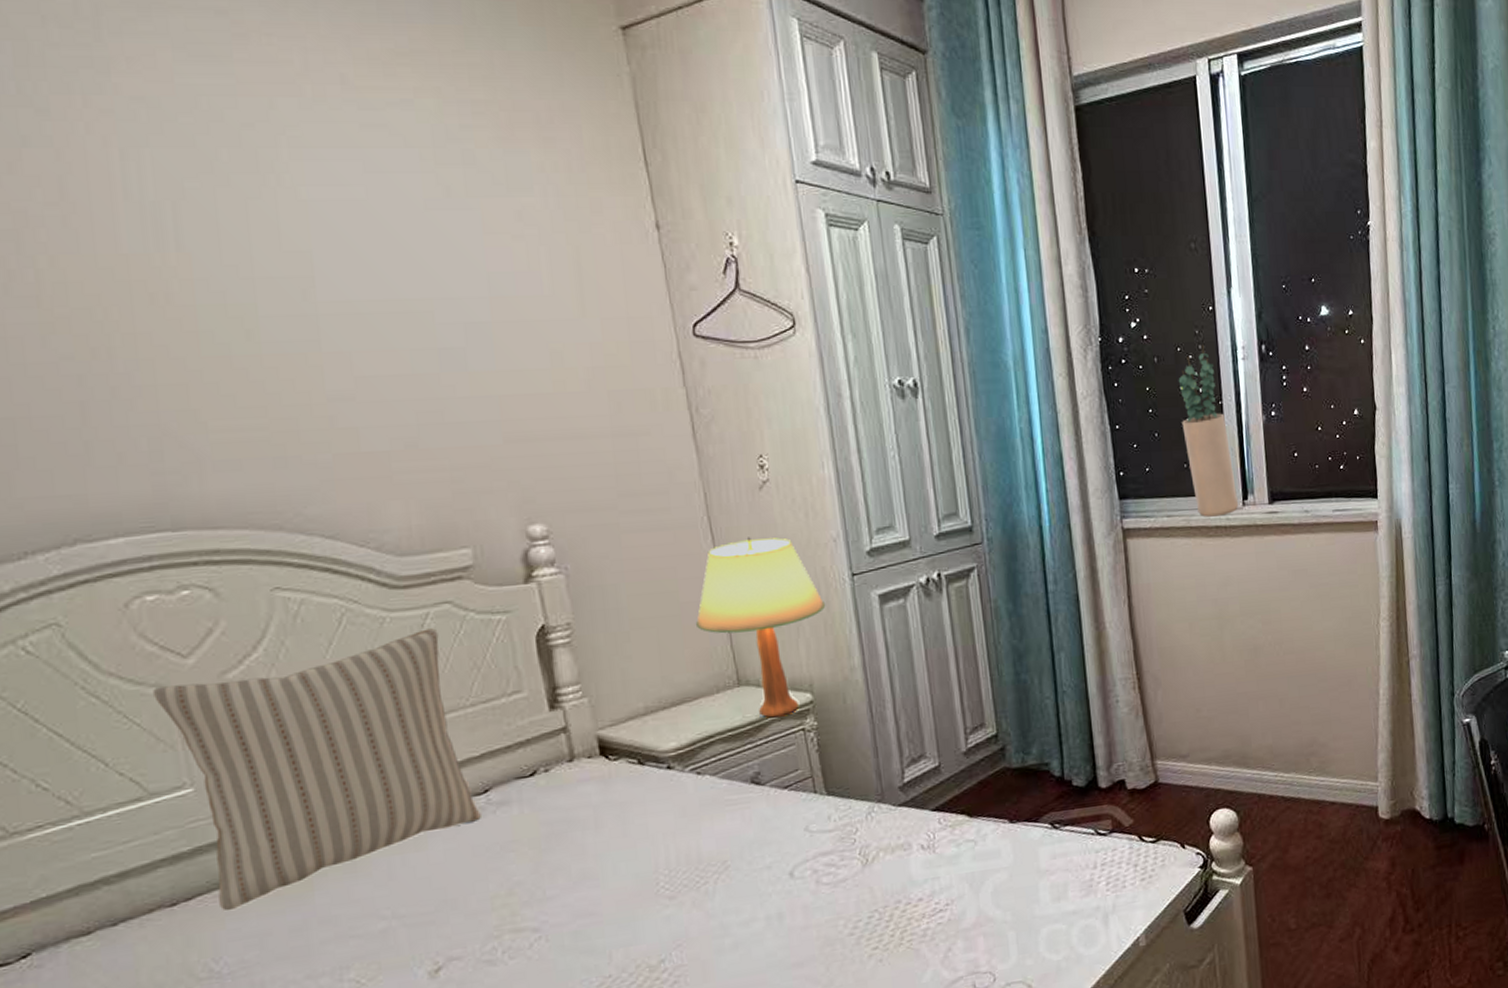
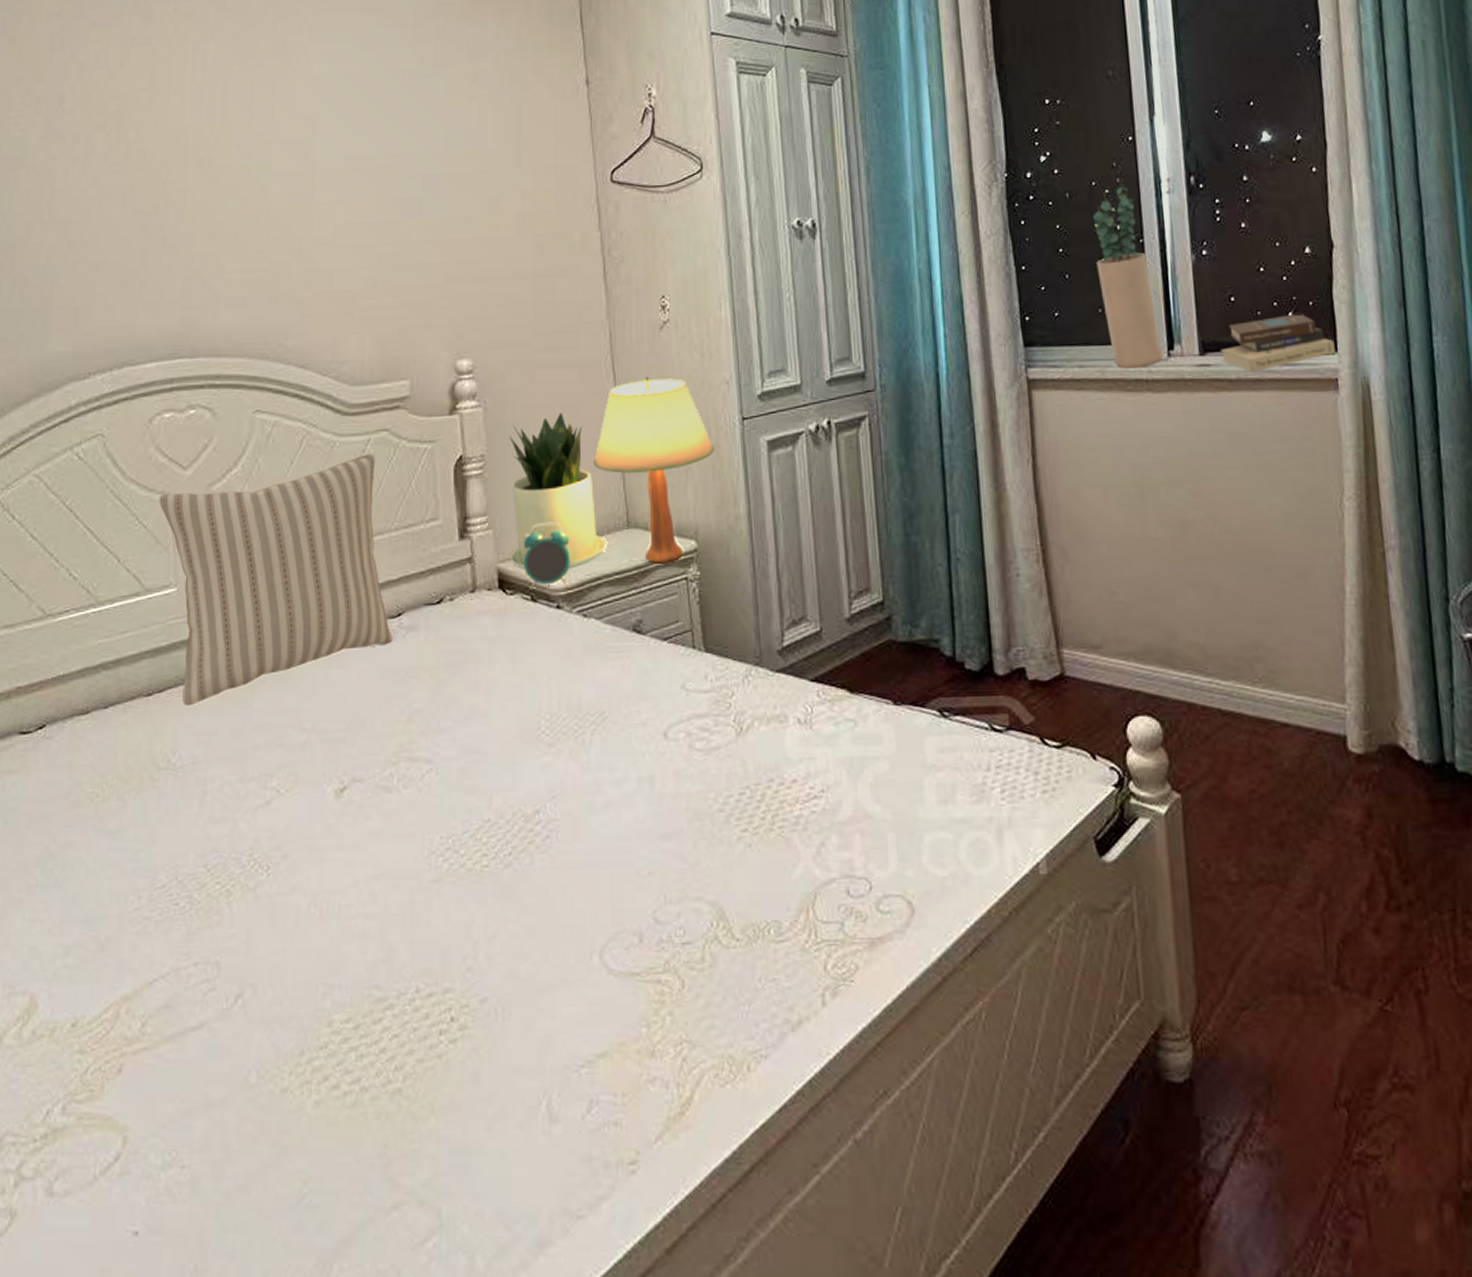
planter: none [599,575,717,735] -> present [510,412,607,569]
alarm clock: none [624,685,680,754] -> present [523,522,572,590]
books: none [1286,467,1377,518] -> present [1221,314,1336,373]

